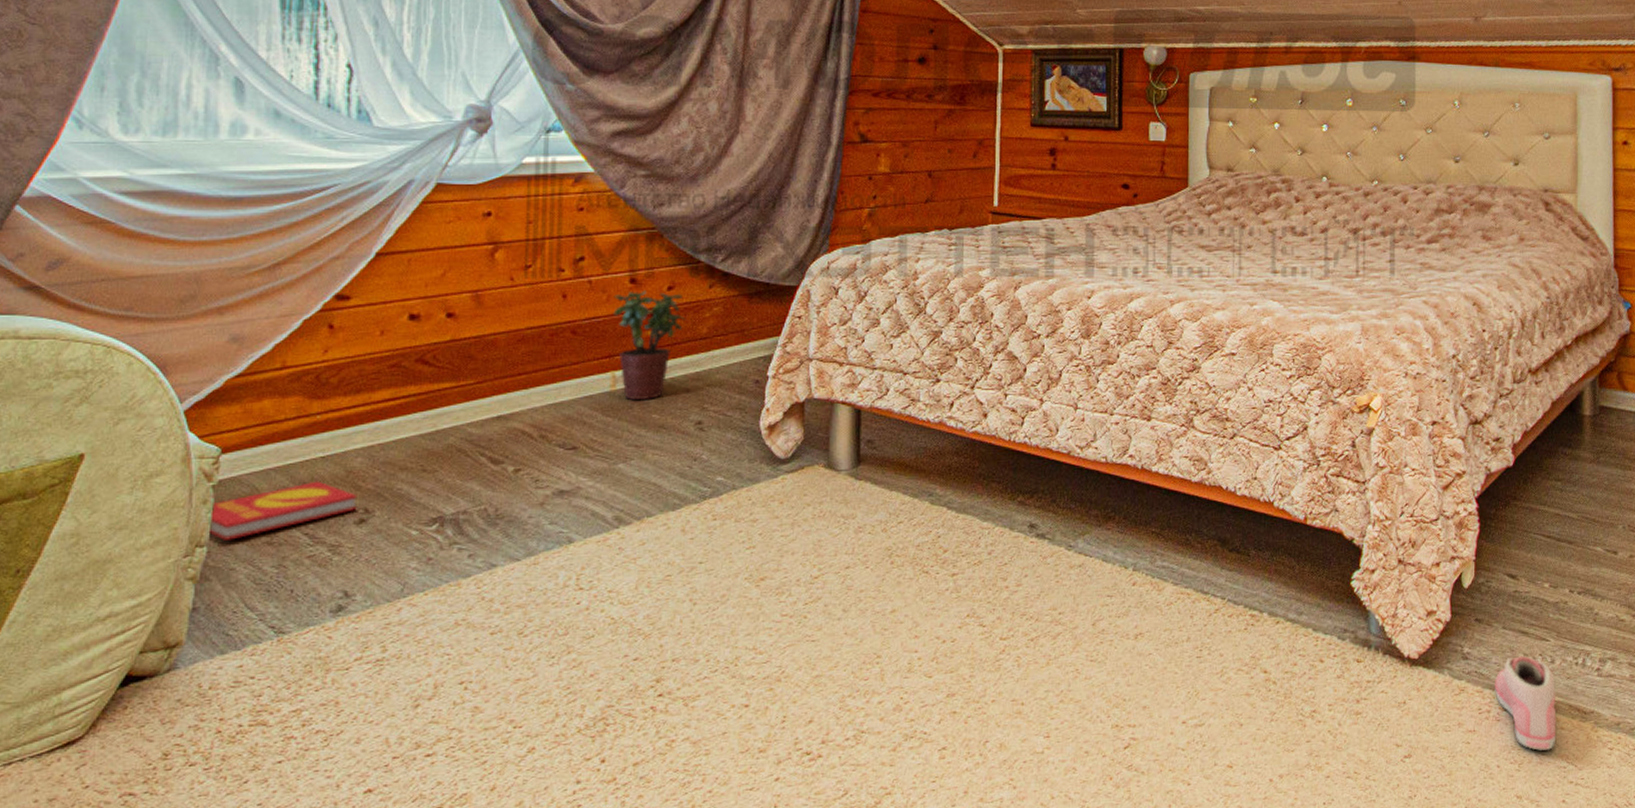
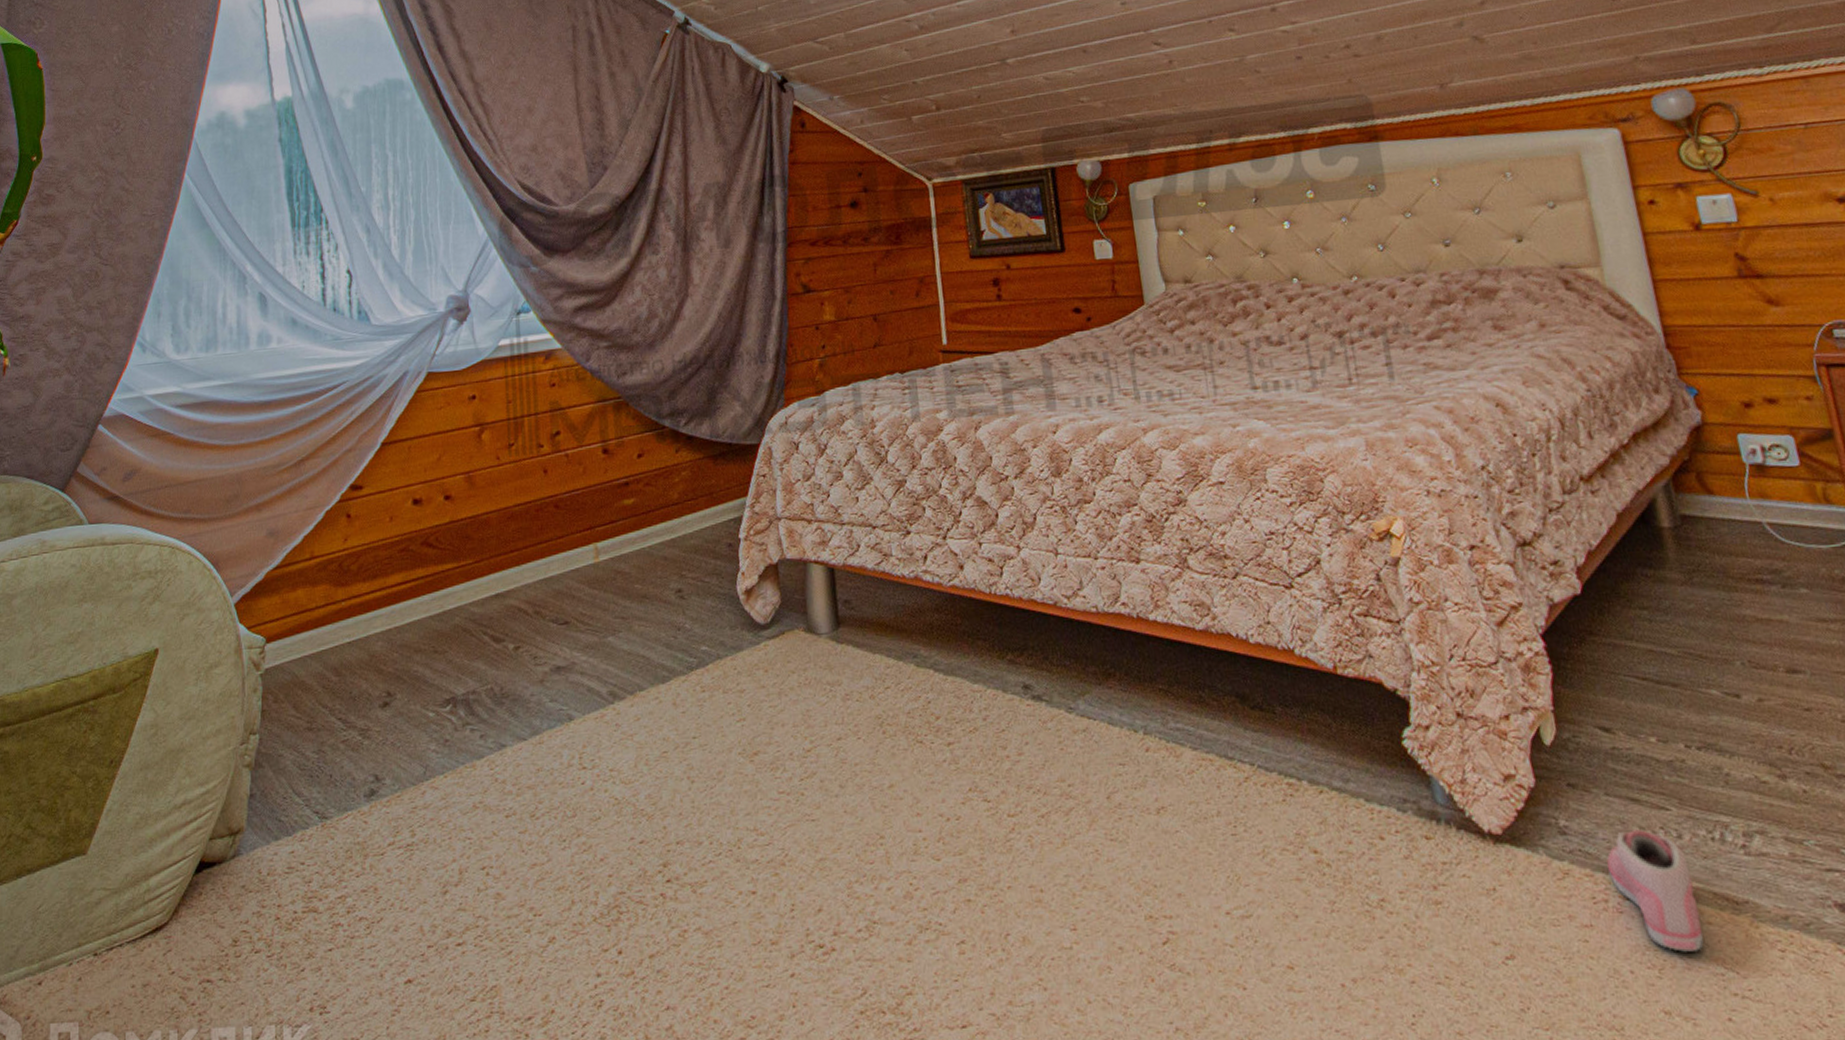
book: present [206,481,357,540] -> none [258,666,381,727]
potted plant: present [613,290,686,400] -> none [589,459,657,571]

